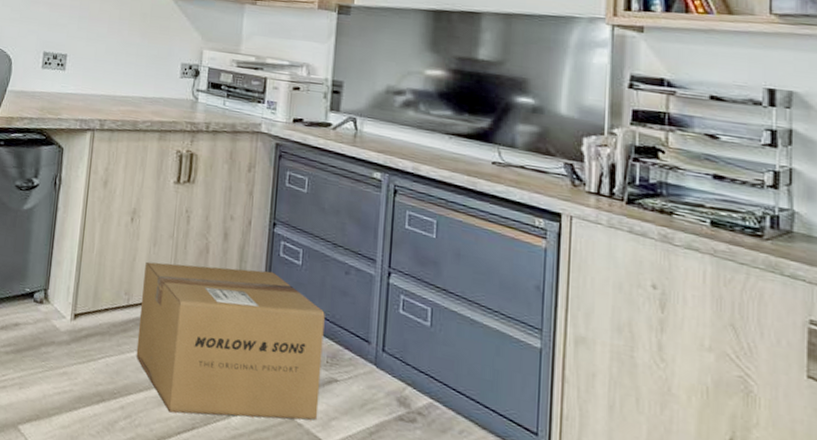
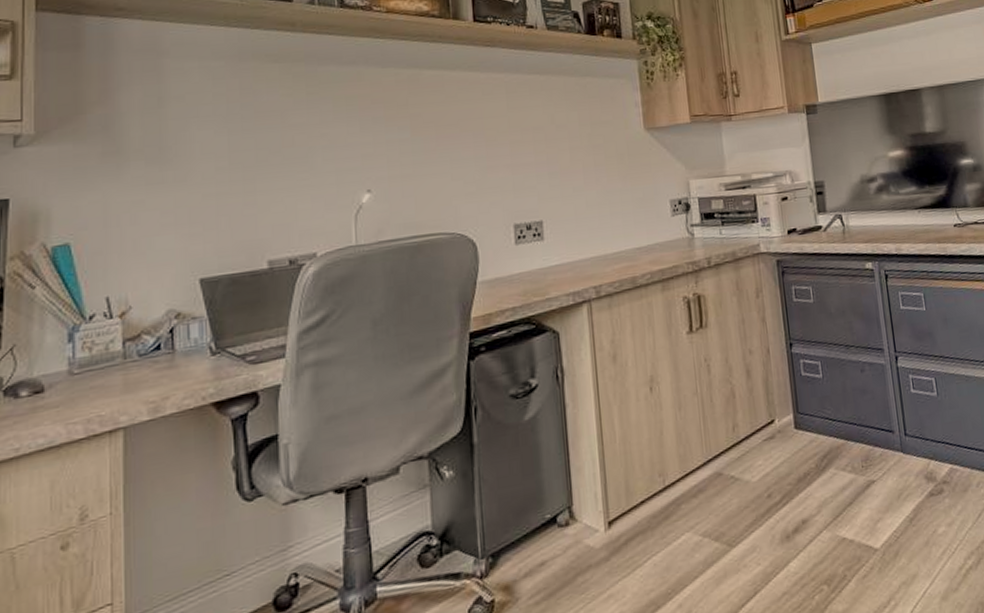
box: present [136,261,325,420] -> none [674,394,865,588]

